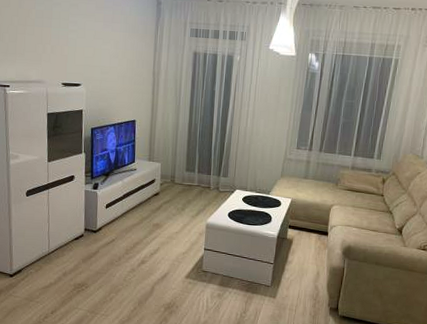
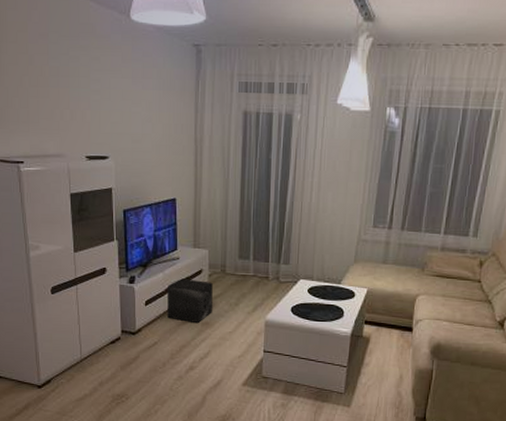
speaker: none [124,186,164,224] -> present [167,278,213,323]

